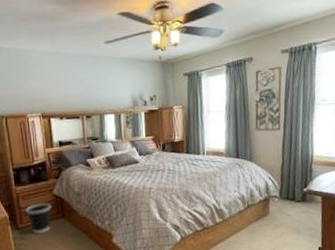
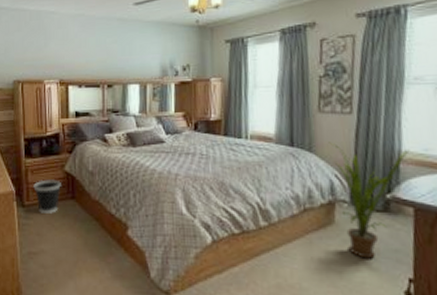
house plant: none [264,152,319,237] -> present [328,142,410,259]

